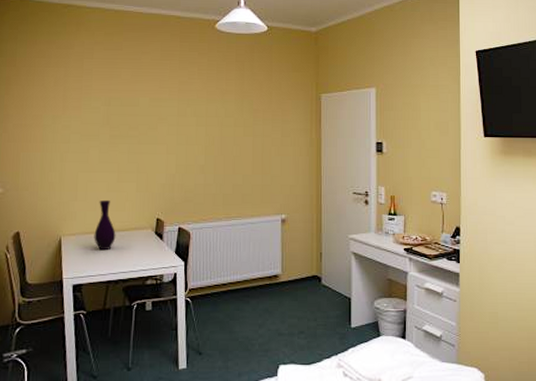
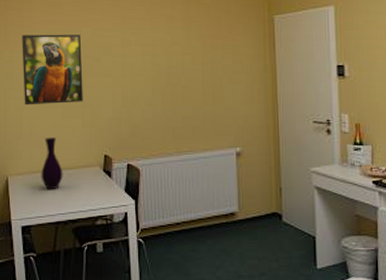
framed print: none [80,101,139,169] -> present [22,34,83,106]

